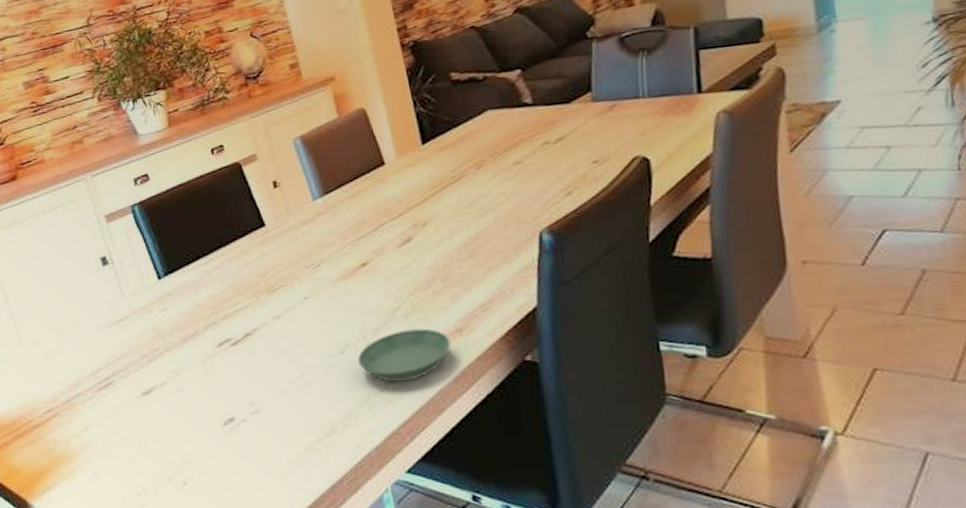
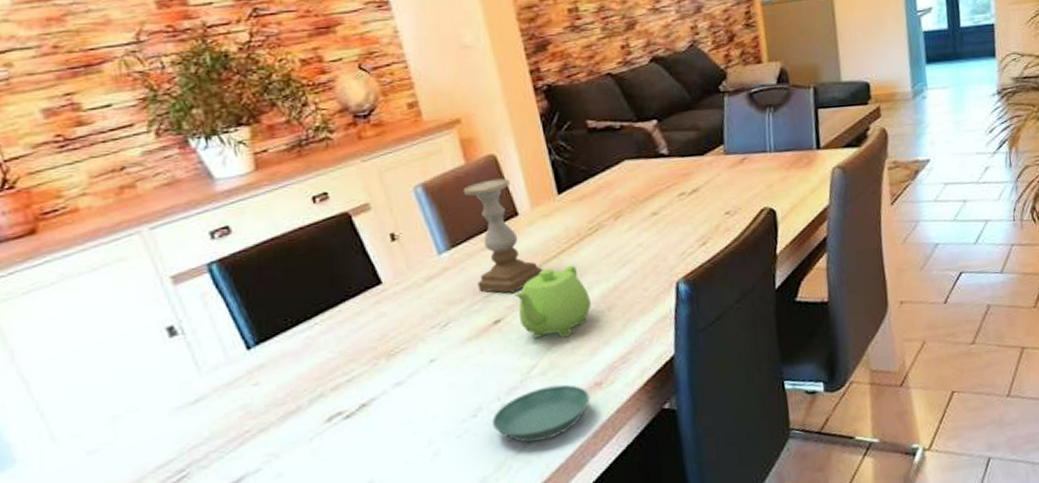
candle holder: none [336,130,407,238] -> present [463,178,543,293]
teapot: none [380,212,454,283] -> present [514,265,592,338]

